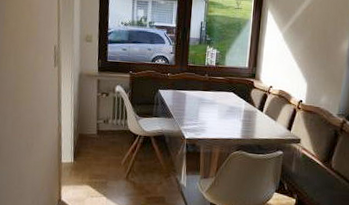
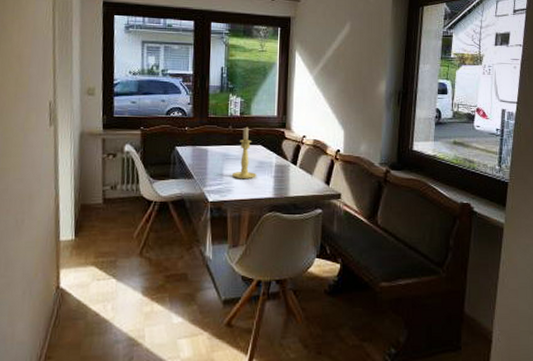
candle holder: none [206,75,227,122] -> present [232,126,256,180]

